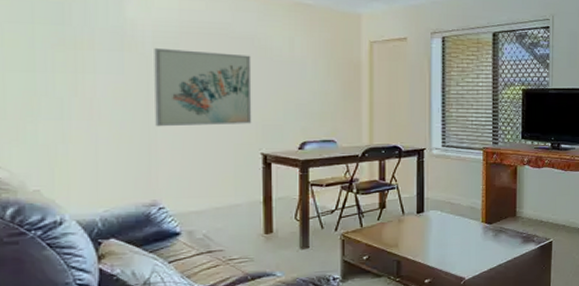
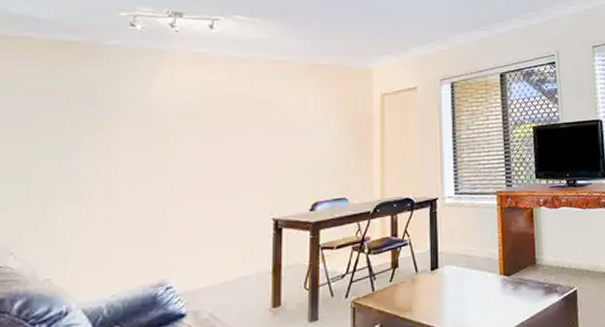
wall art: present [154,47,252,127] -> none [170,119,267,200]

